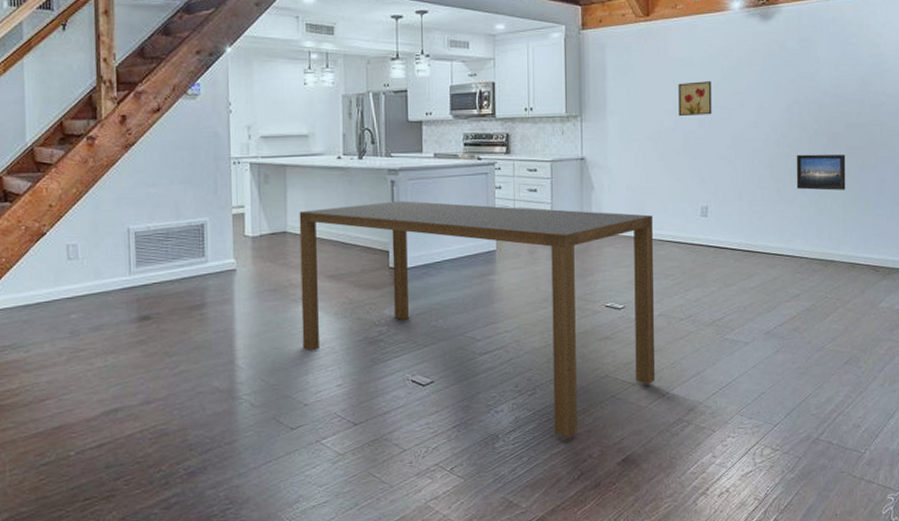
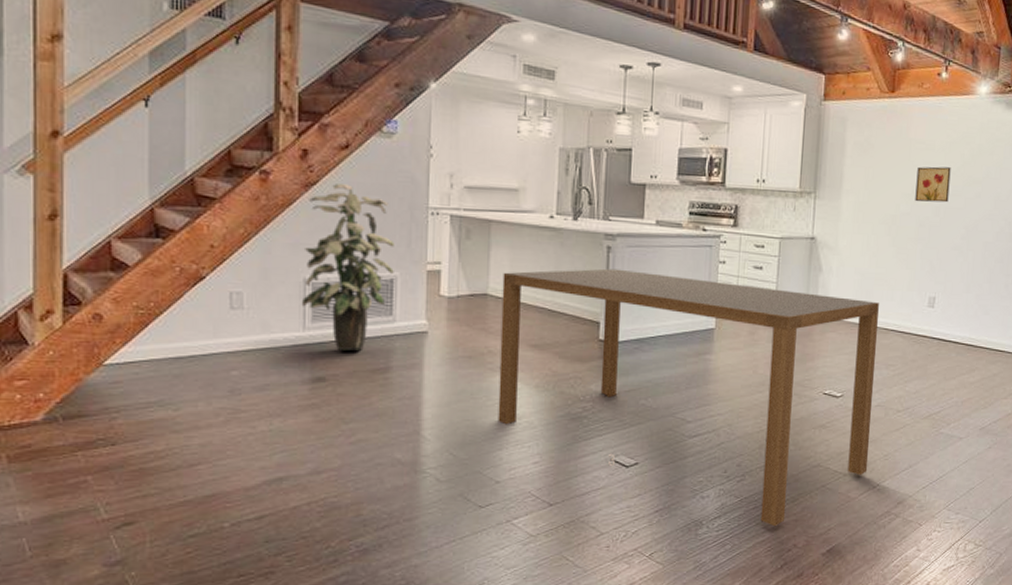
indoor plant: none [126,143,204,291] -> present [301,184,395,351]

